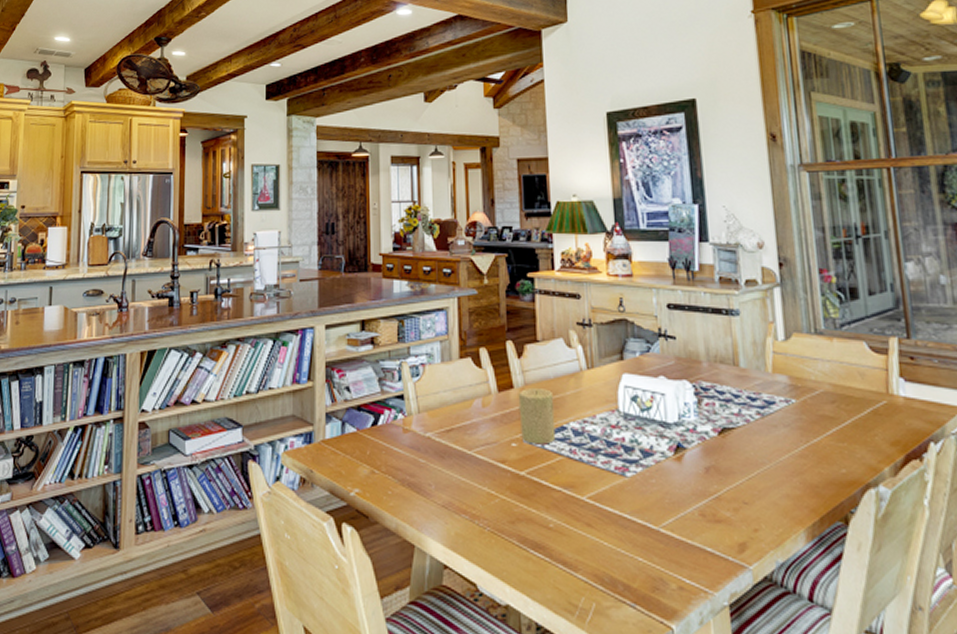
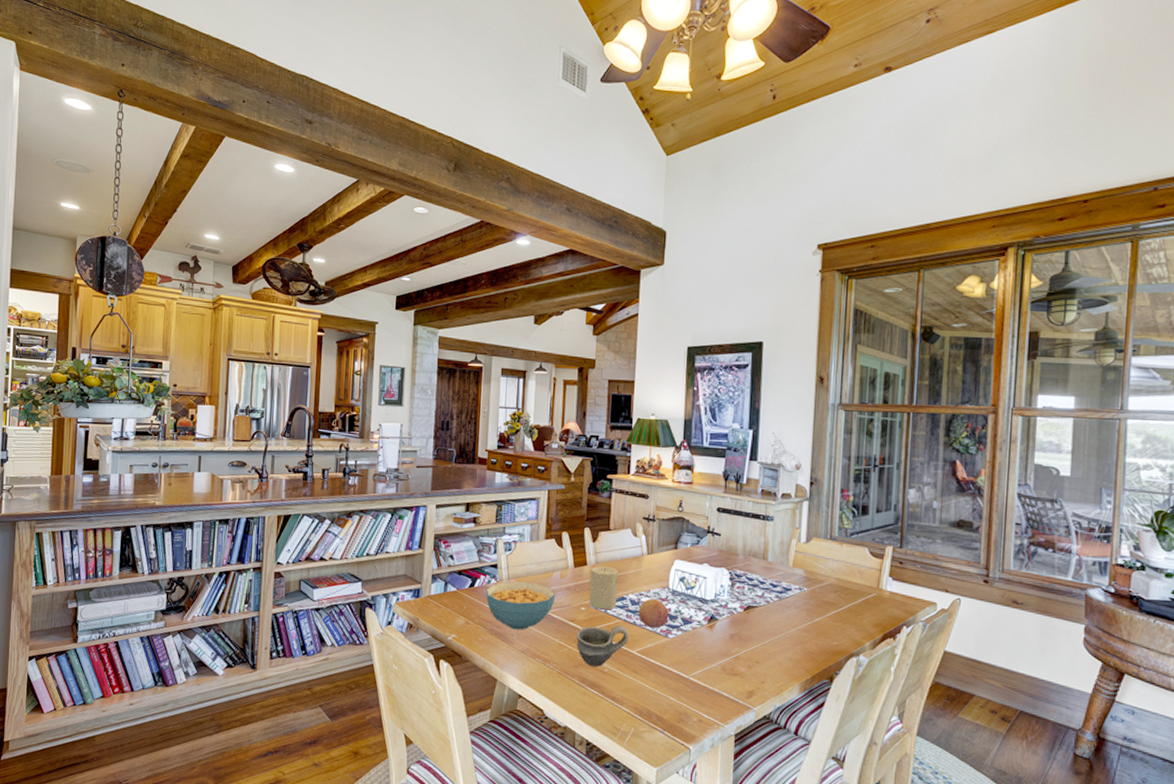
cereal bowl: none [392,414,479,478] -> present [485,581,556,630]
cup: none [508,464,575,521] -> present [576,625,628,667]
fruit: none [584,425,624,465] -> present [638,598,669,629]

